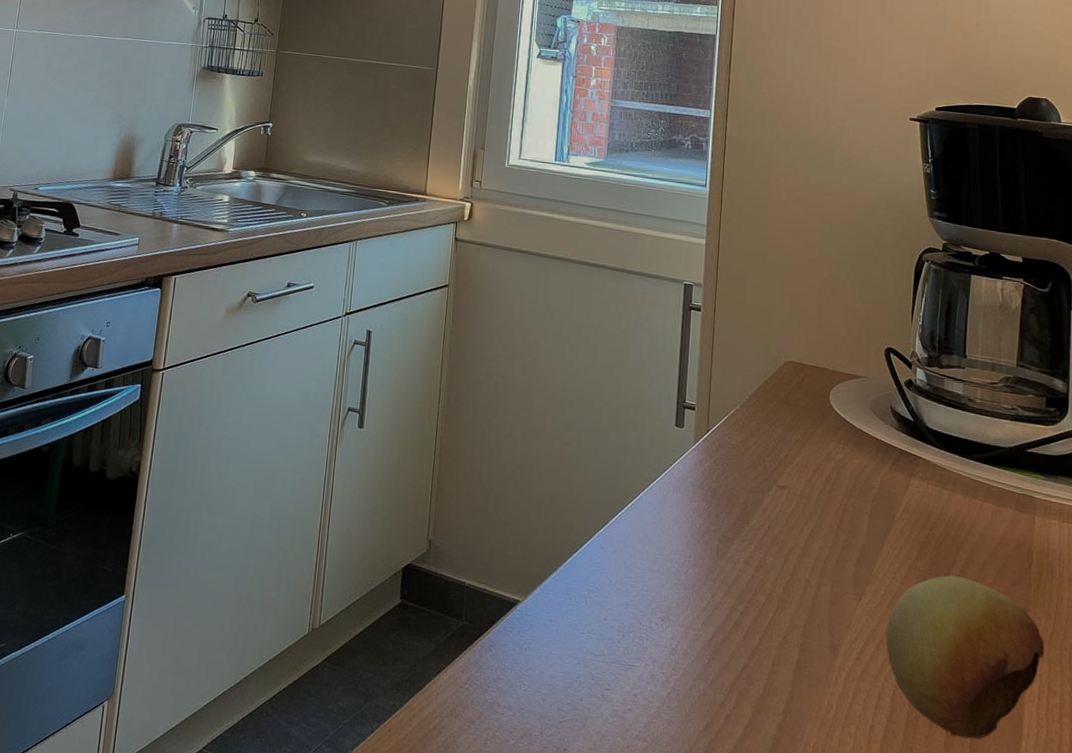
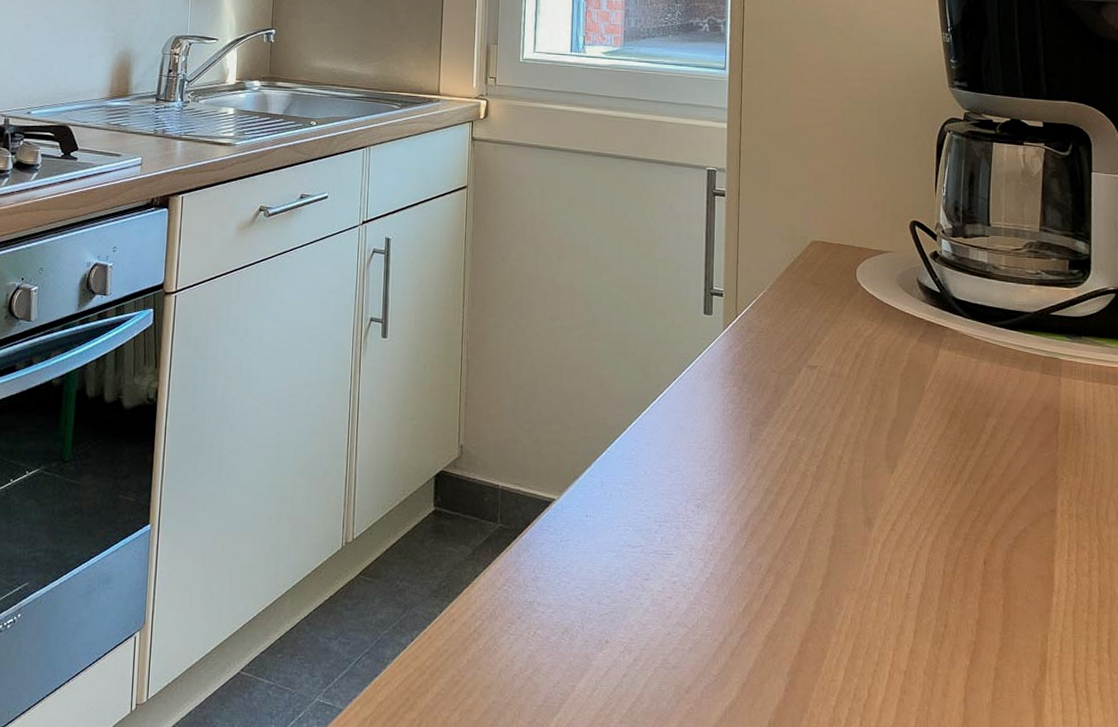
fruit: present [885,575,1045,739] -> none [919,441,1073,599]

